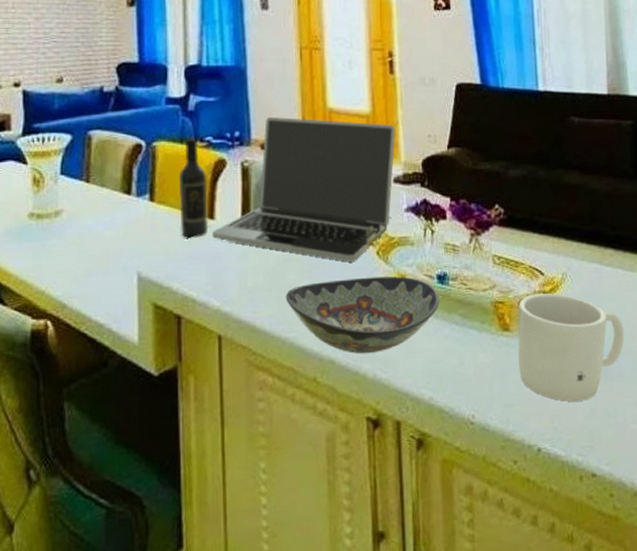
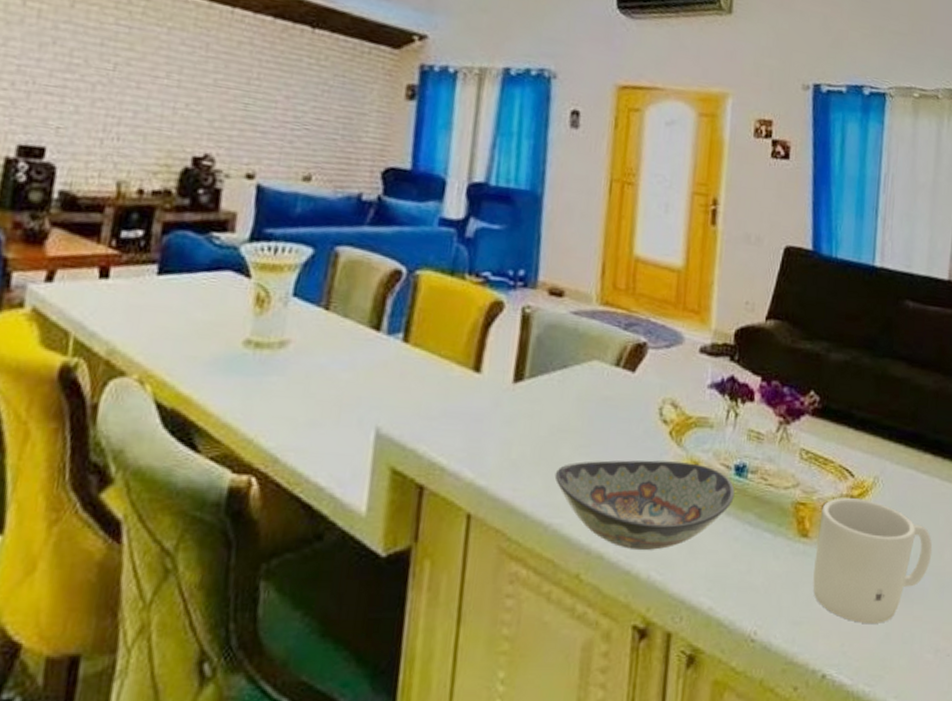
wine bottle: present [178,138,209,239] -> none [436,270,479,394]
laptop: present [211,116,396,261] -> none [475,256,710,440]

